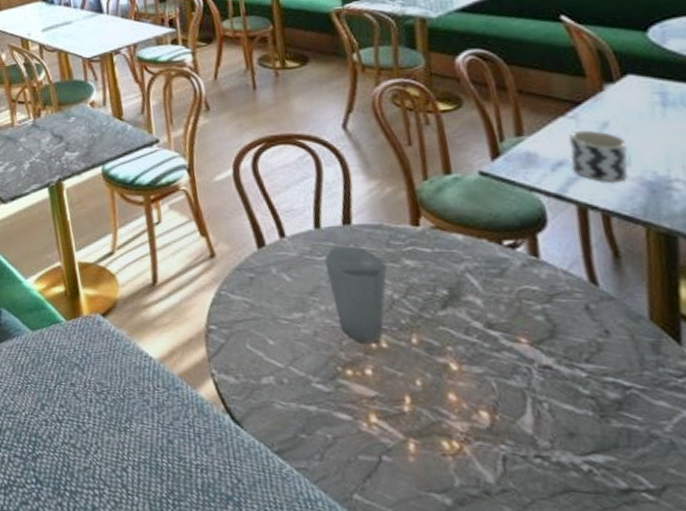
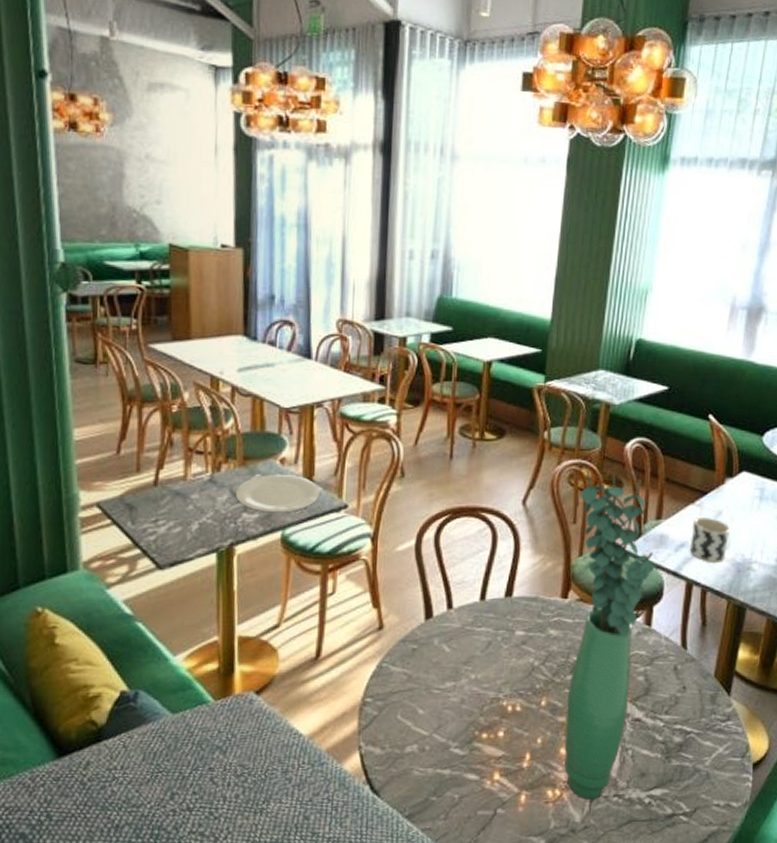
plate: none [55,115,132,151] -> present [235,473,321,513]
cup: present [324,247,387,344] -> none [482,618,534,708]
vase: none [410,89,531,458] -> present [564,470,655,800]

